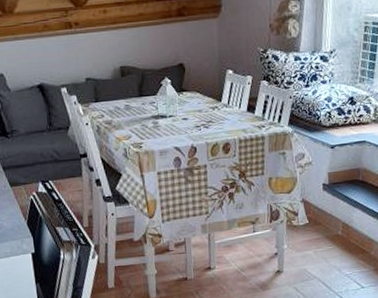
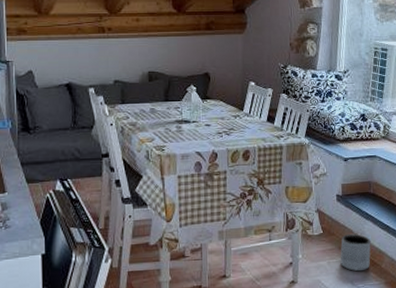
planter: none [327,222,360,260] -> present [340,233,371,272]

